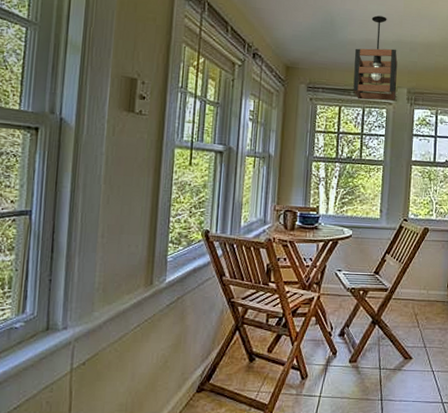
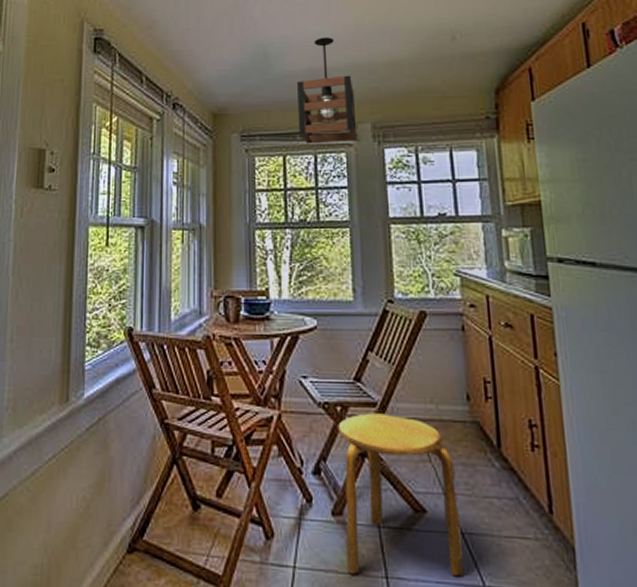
stool: none [355,295,434,399] -> present [338,413,465,577]

